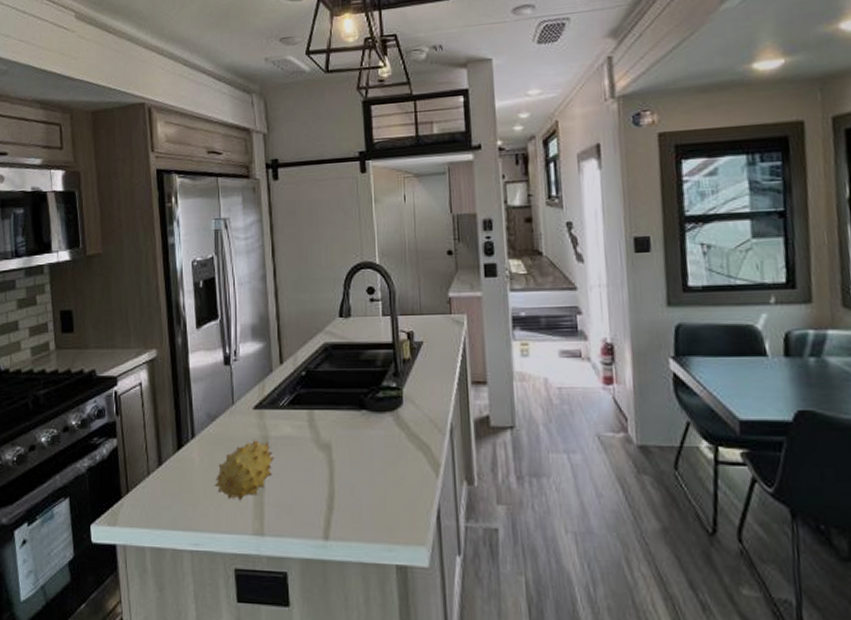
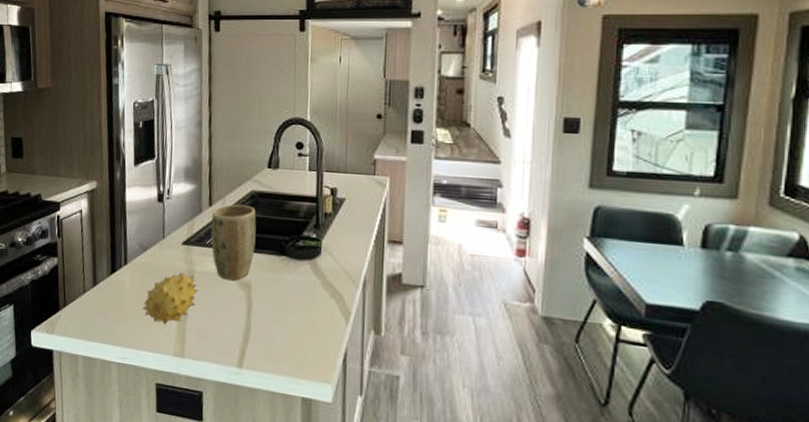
plant pot: none [284,358,333,442] -> present [211,204,256,280]

